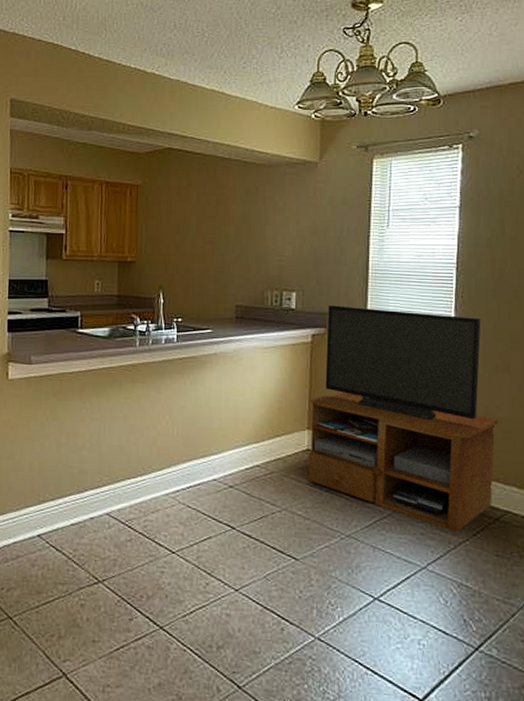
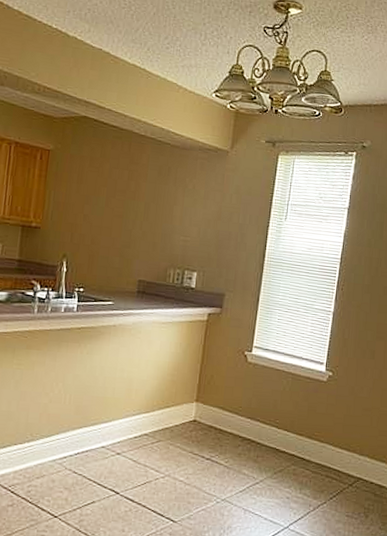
tv stand: present [308,305,498,533] -> none [192,287,361,497]

